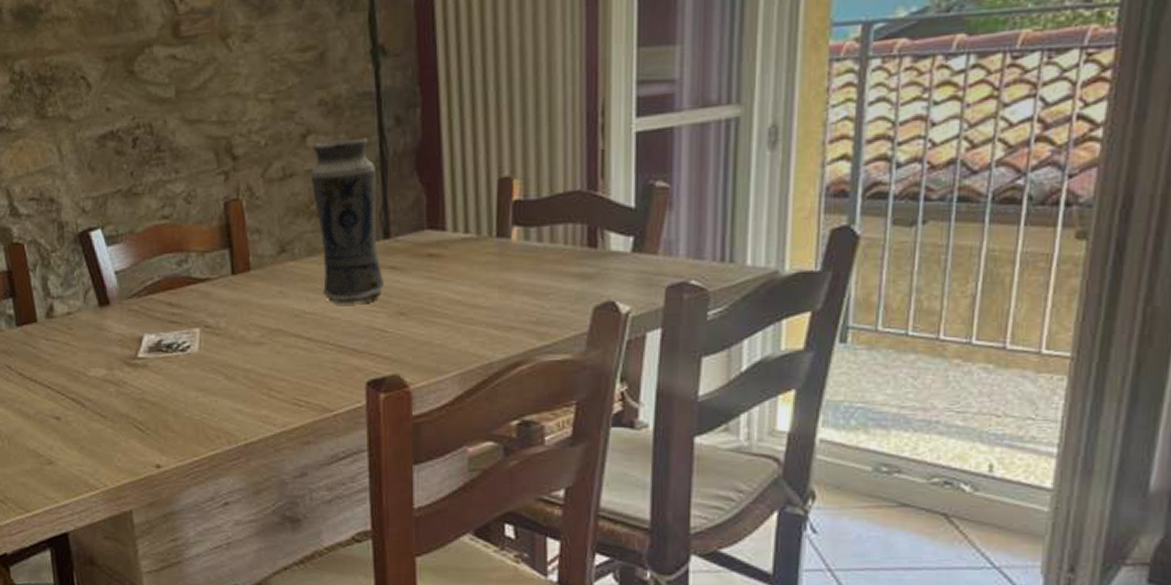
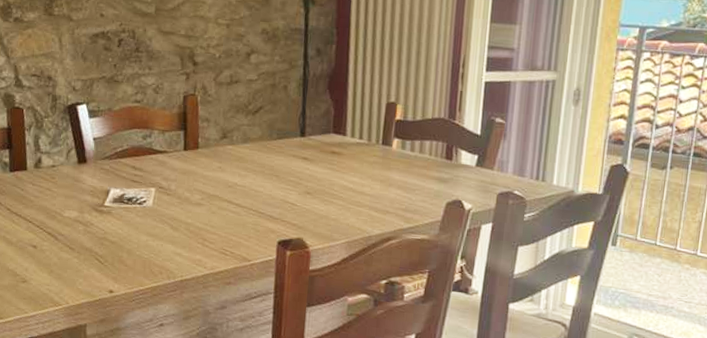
vase: present [310,138,384,305] -> none [250,59,299,183]

